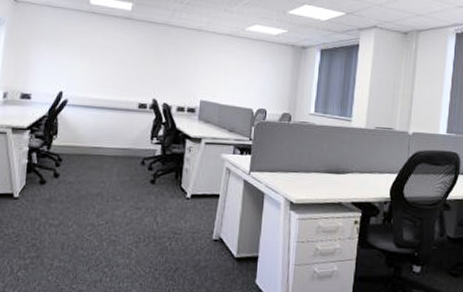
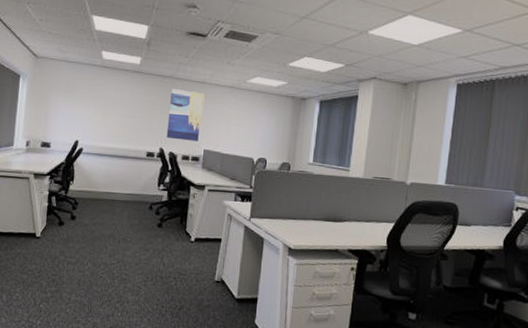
wall art: none [160,36,201,92] -> present [166,89,205,142]

